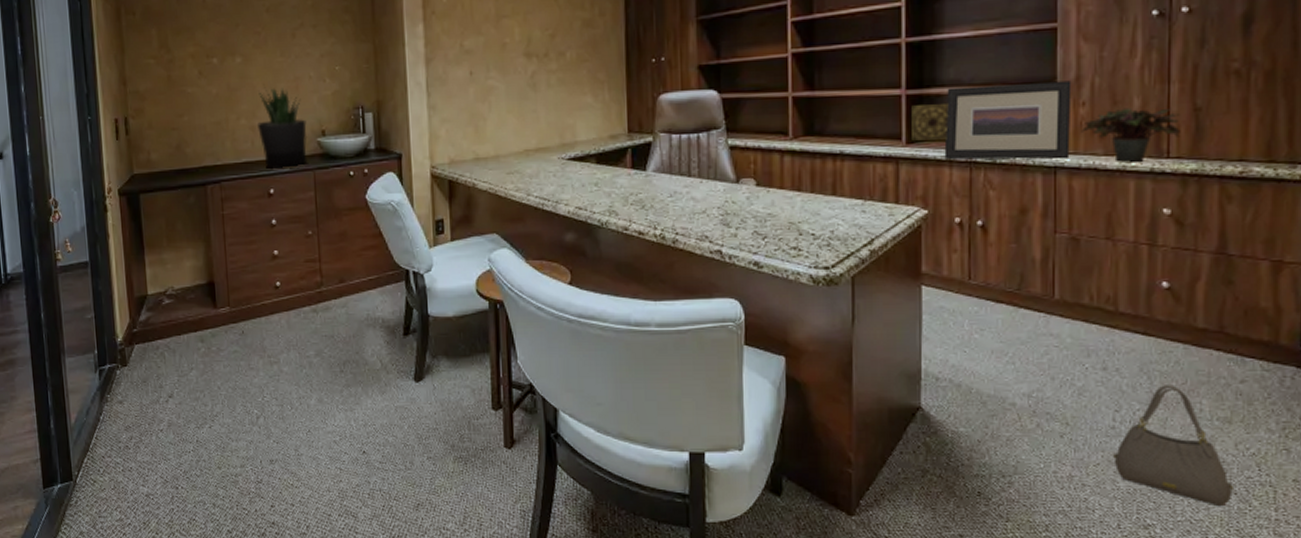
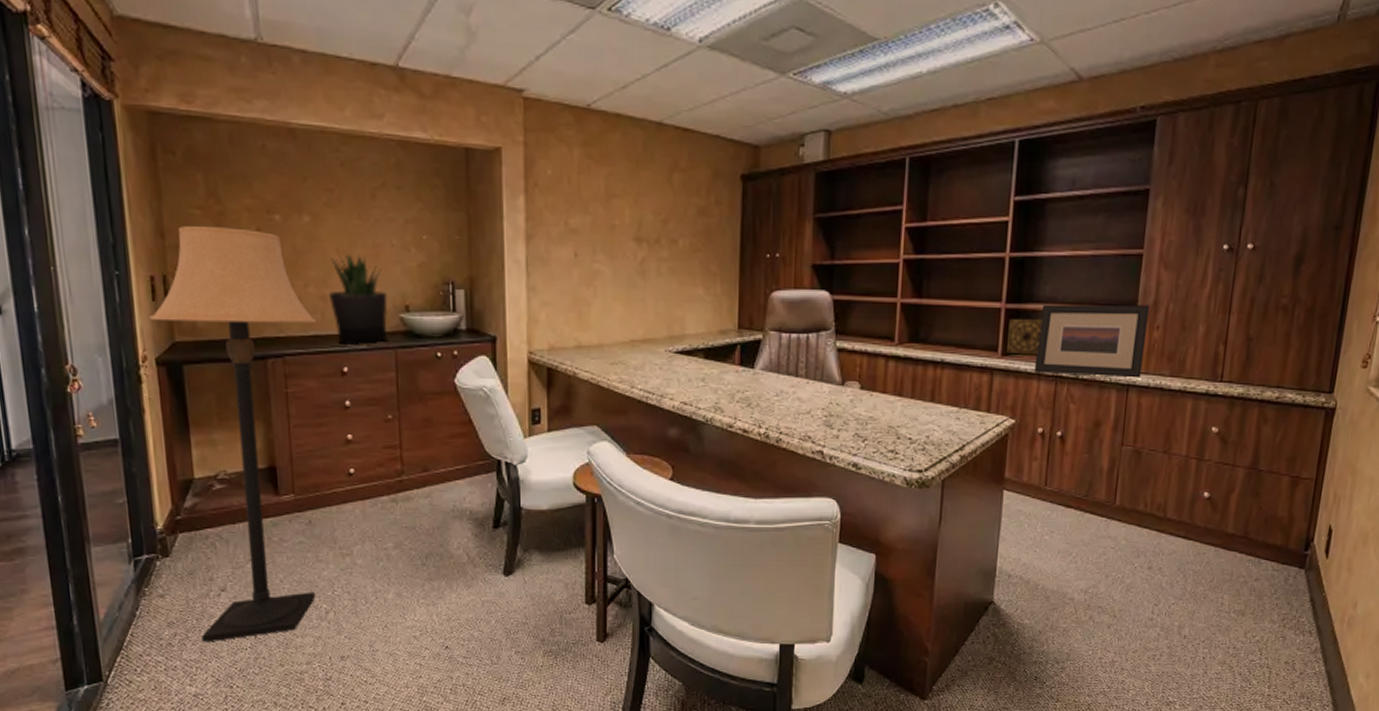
lamp: none [113,72,248,446] -> present [149,226,316,643]
potted plant: present [1080,107,1181,164] -> none [1152,334,1236,385]
handbag: present [1112,385,1235,507] -> none [1148,582,1240,686]

